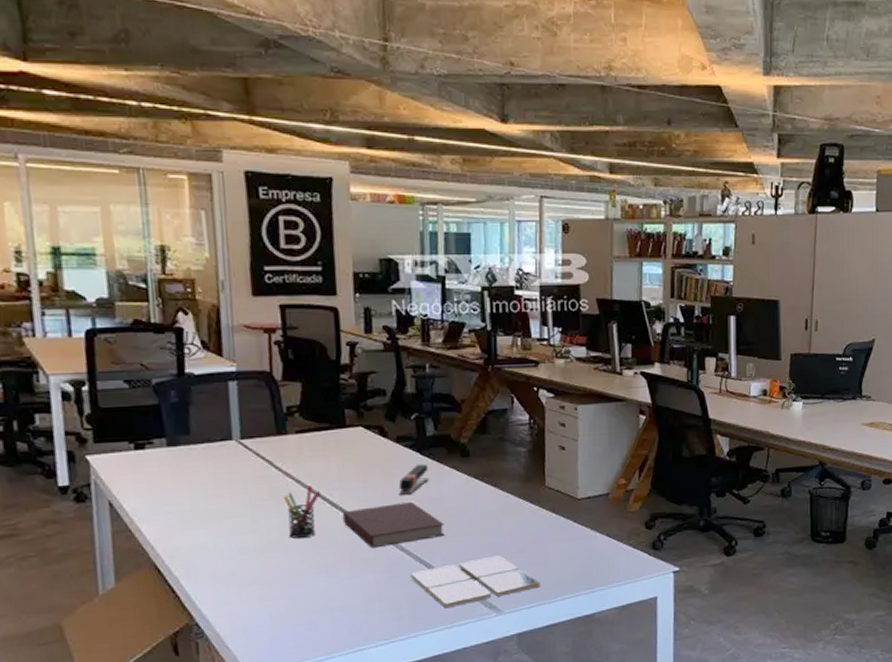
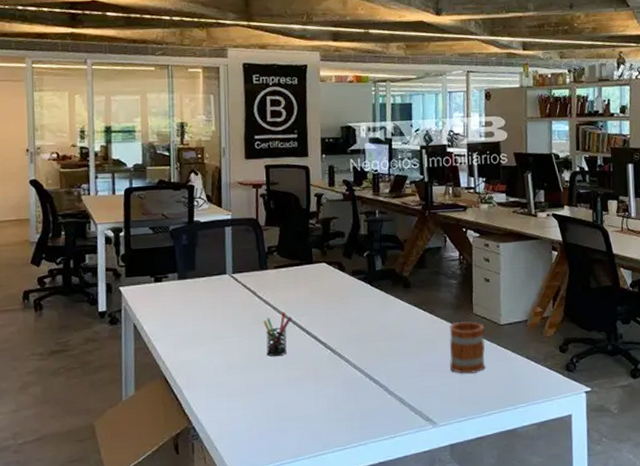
notebook: present [342,501,445,549] -> none [308,325,390,366]
stapler: present [398,464,430,496] -> none [353,294,378,321]
drink coaster: present [410,555,541,609] -> none [362,374,470,420]
mug: none [516,495,559,555] -> present [449,321,485,374]

